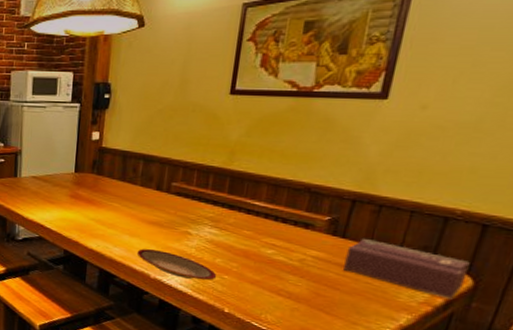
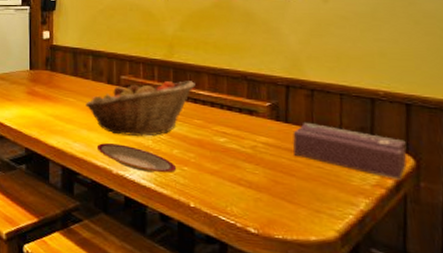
fruit basket: none [130,189,252,244] -> present [85,81,195,136]

